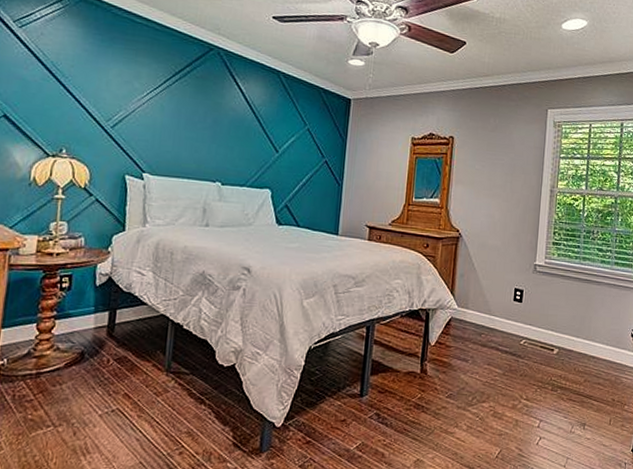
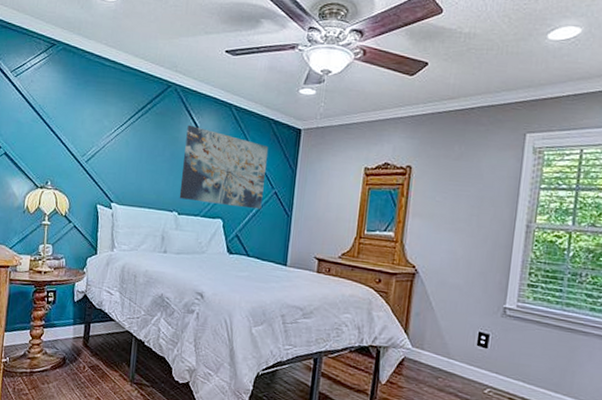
wall art: none [222,90,319,179] -> present [179,125,269,210]

